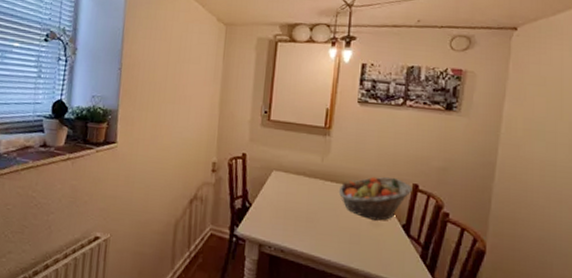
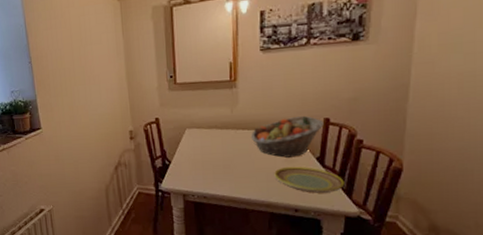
plate: none [358,229,428,267] -> present [274,166,345,193]

